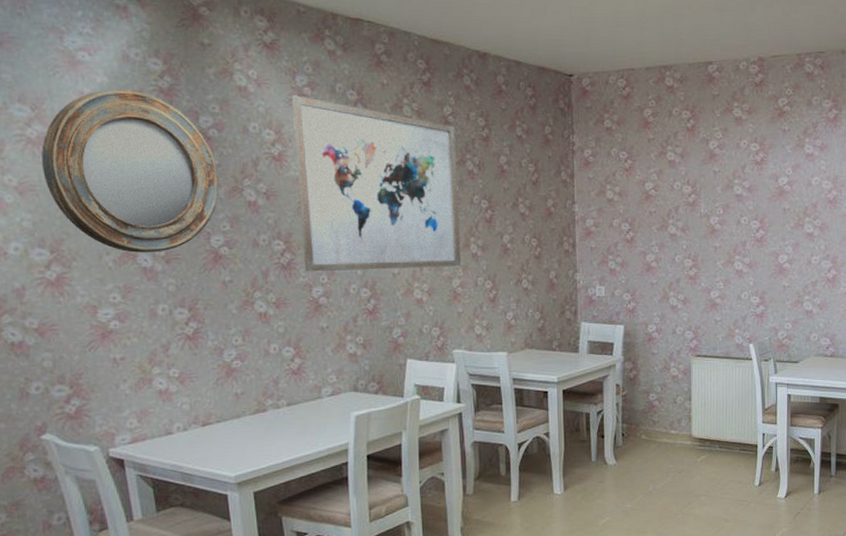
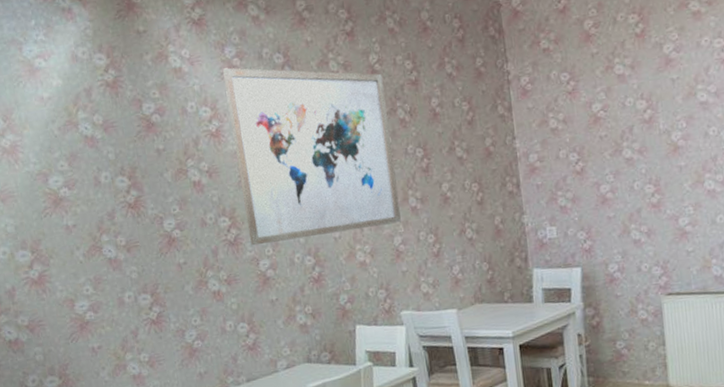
home mirror: present [41,89,220,253] -> none [15,88,167,245]

